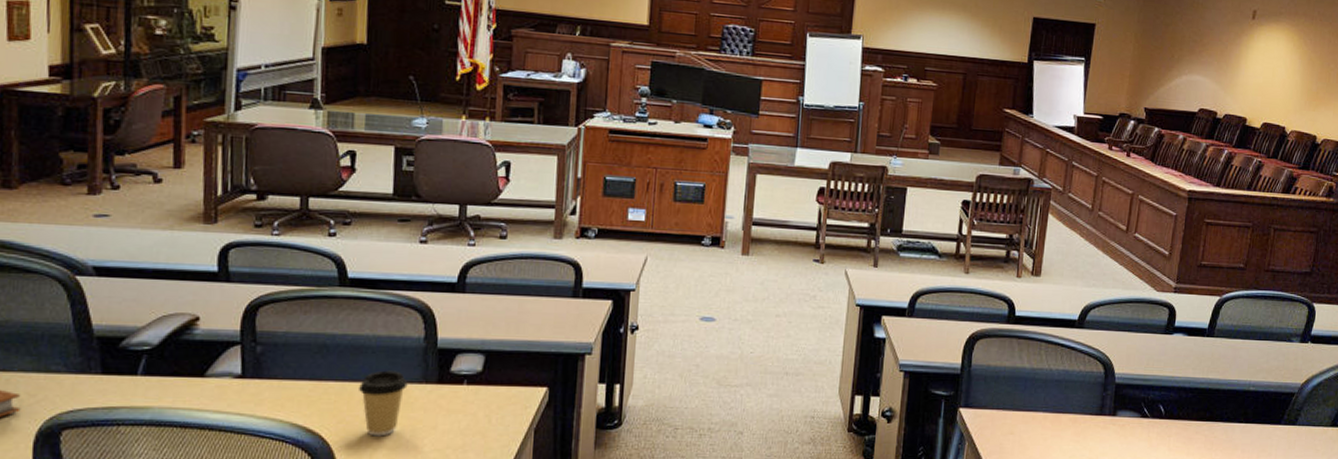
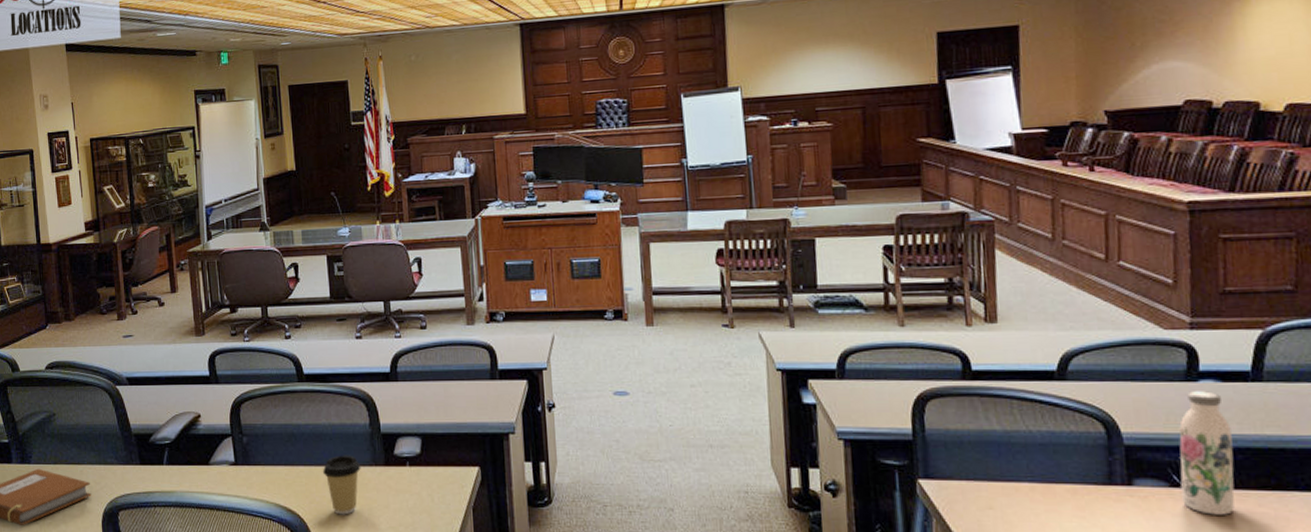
water bottle: none [1147,342,1188,440] -> present [1179,391,1235,515]

